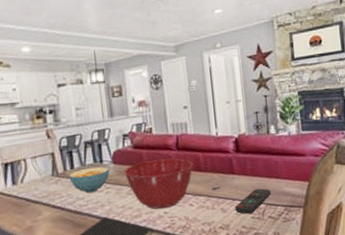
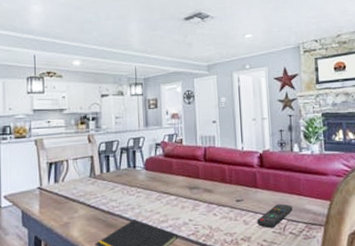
cereal bowl: present [69,166,110,194] -> none [104,171,142,196]
mixing bowl: present [123,158,194,210] -> none [154,169,220,217]

